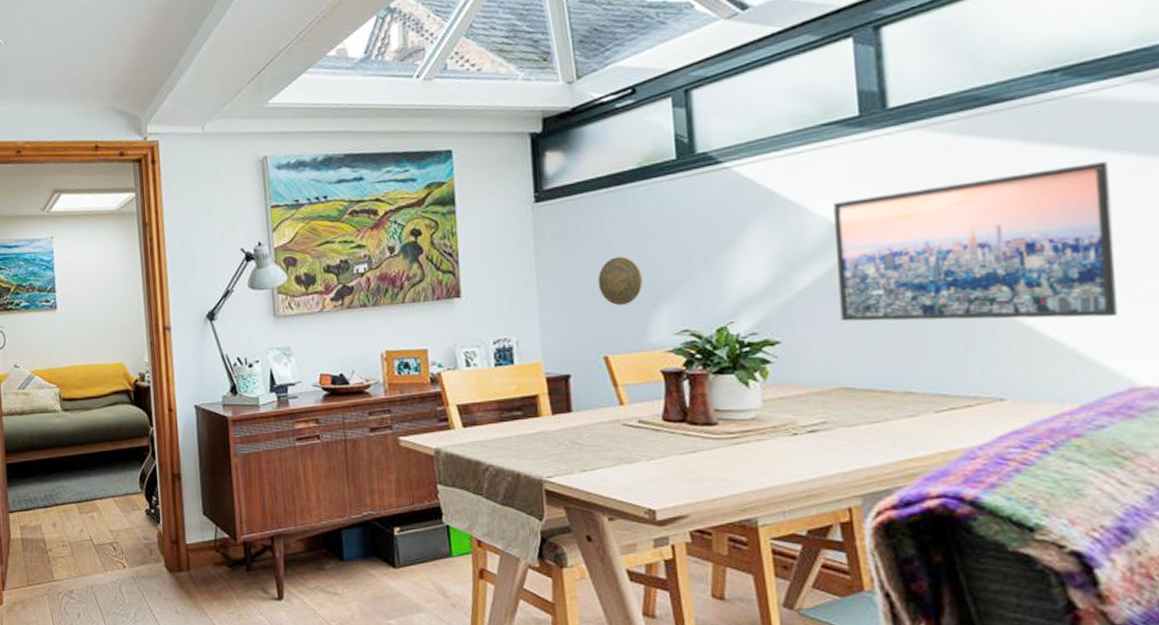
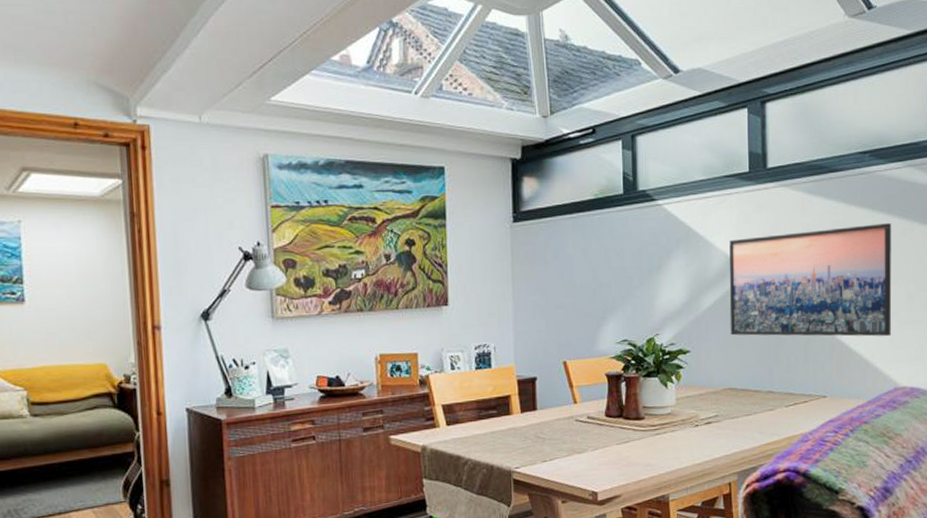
decorative plate: present [598,256,643,305] -> none [561,275,595,317]

